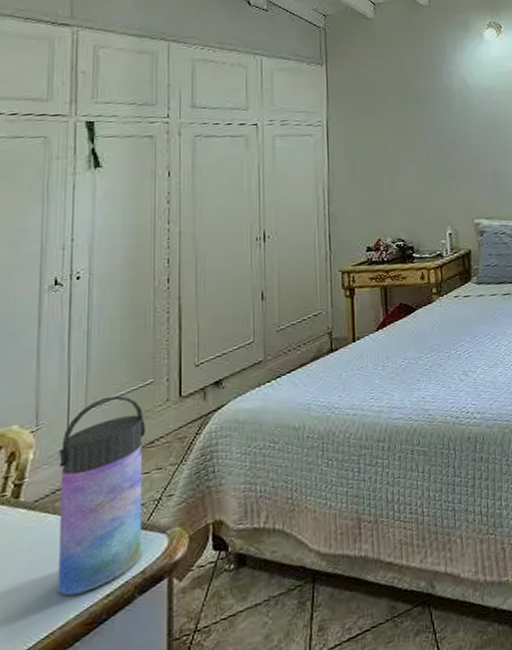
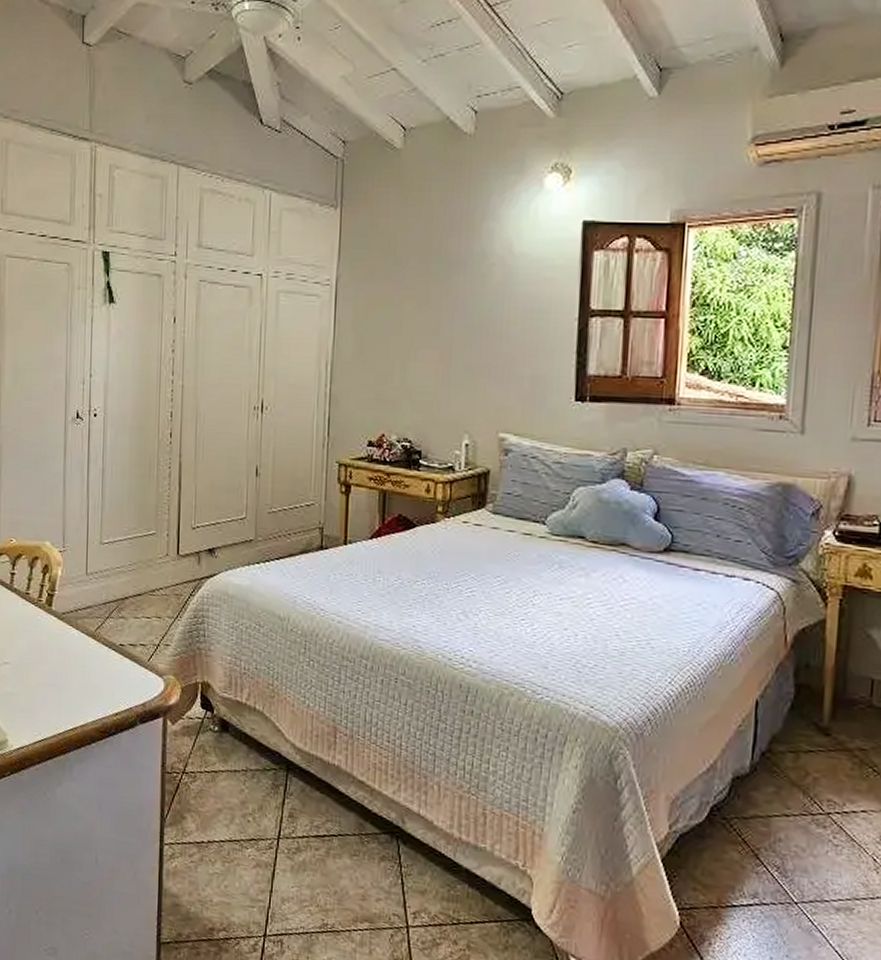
water bottle: present [57,395,145,596] -> none [79,536,148,705]

